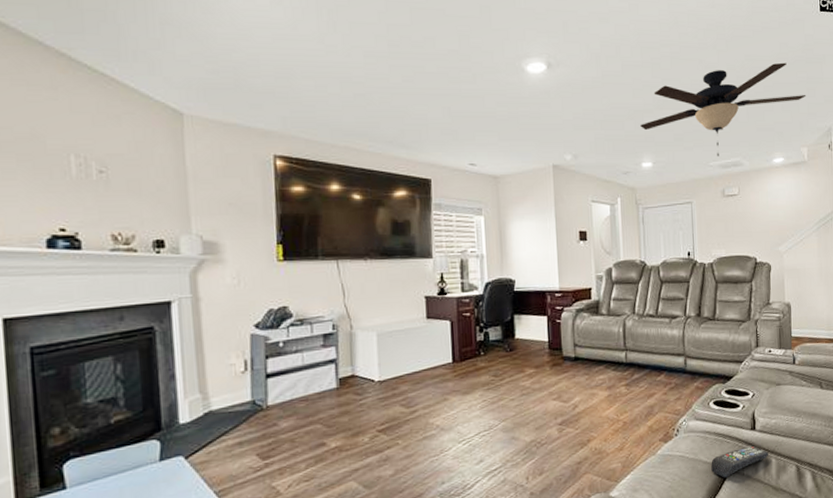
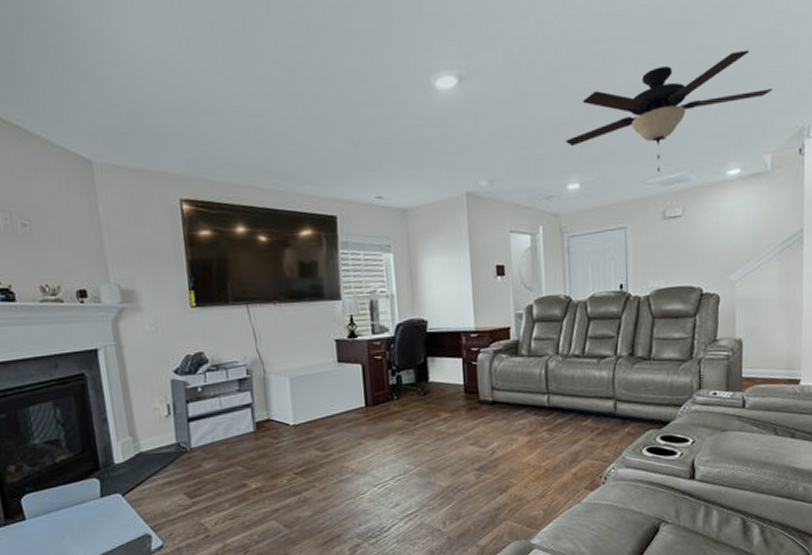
remote control: present [711,445,769,478] -> none [642,496,710,529]

